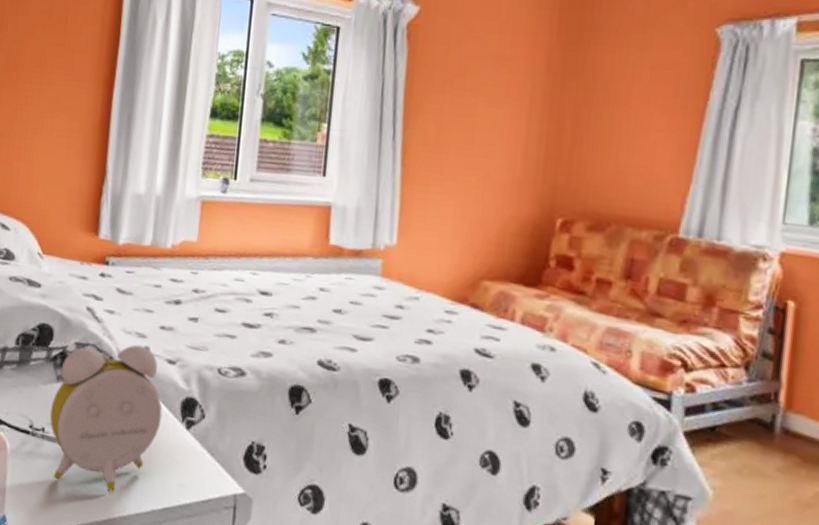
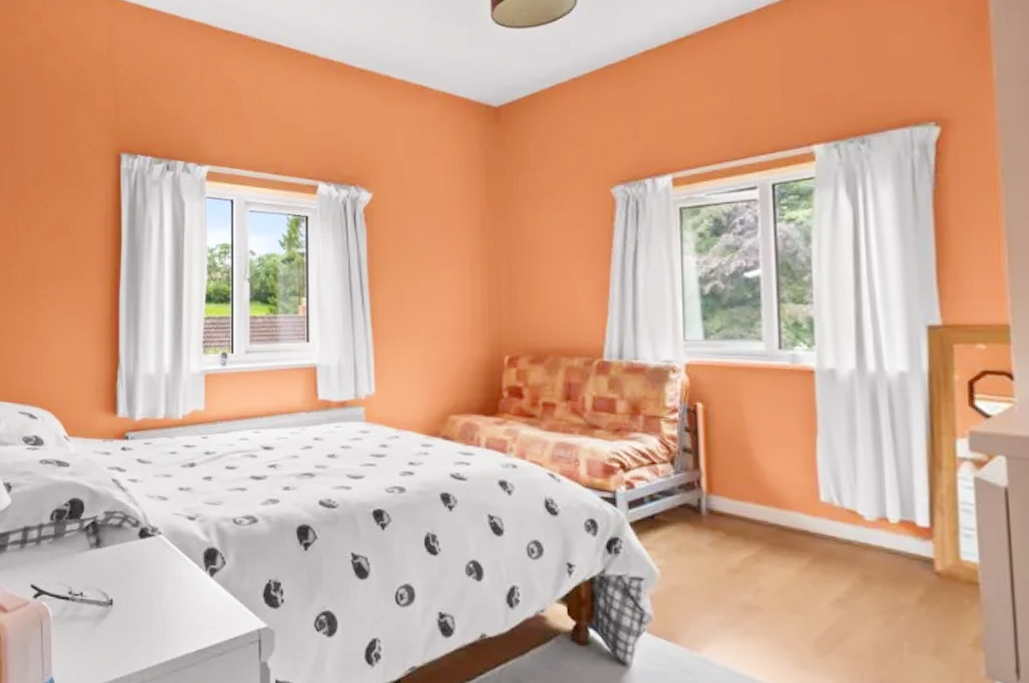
alarm clock: present [50,344,162,492] -> none [87,506,188,643]

